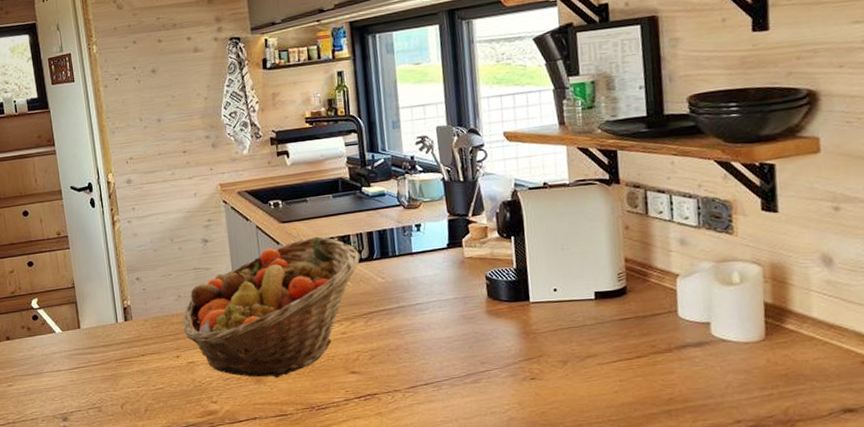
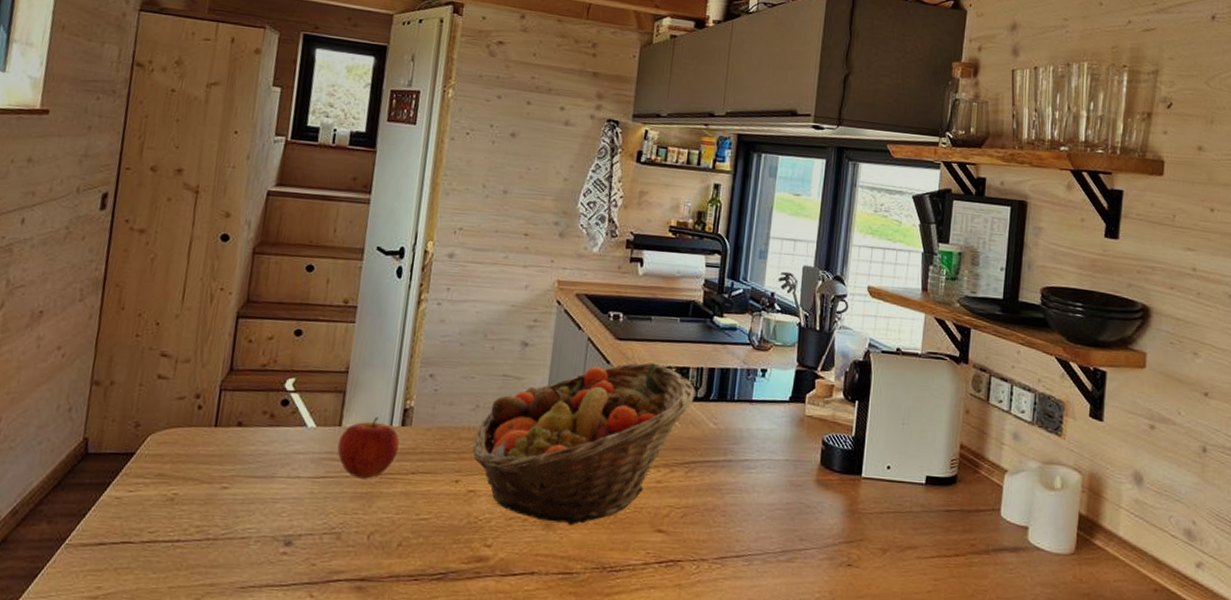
apple: none [81,317,127,365] -> present [337,417,399,479]

